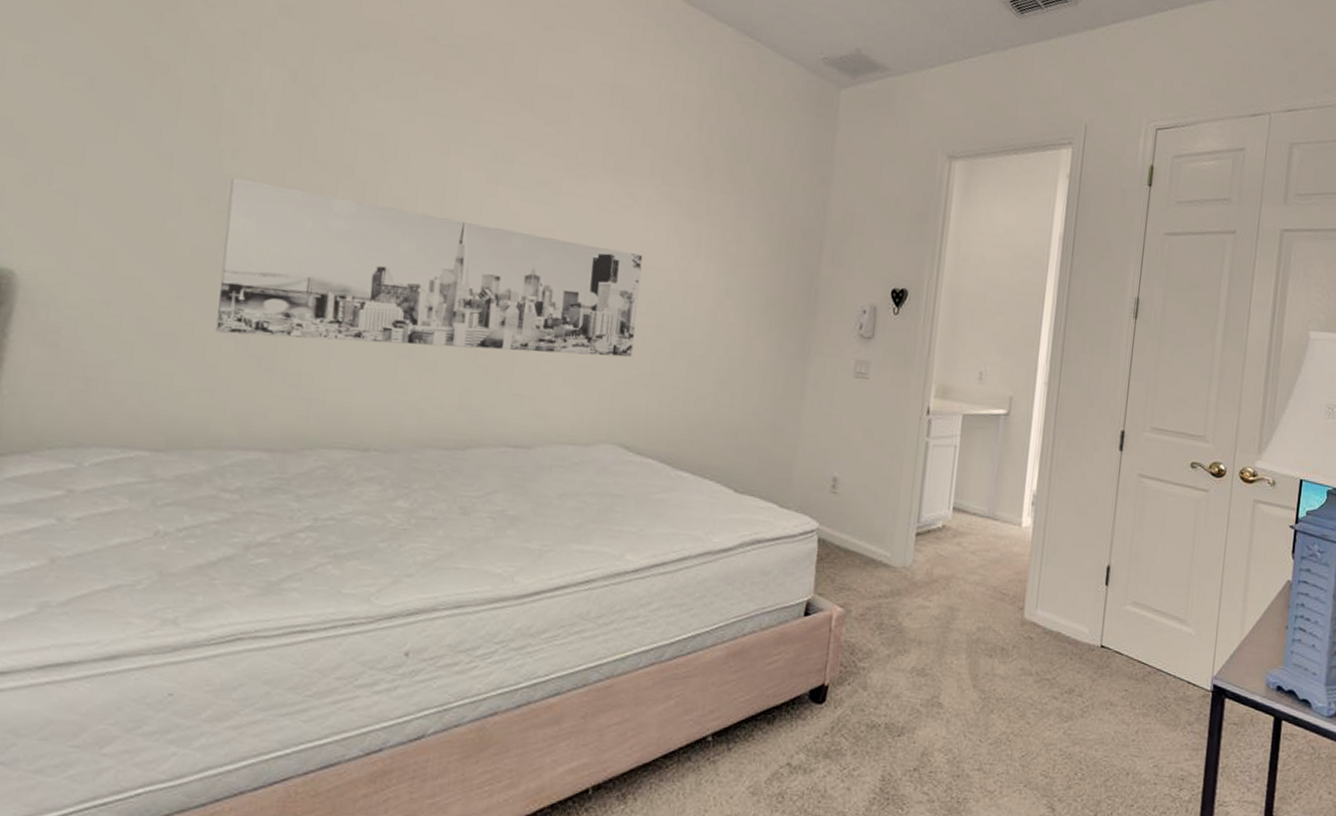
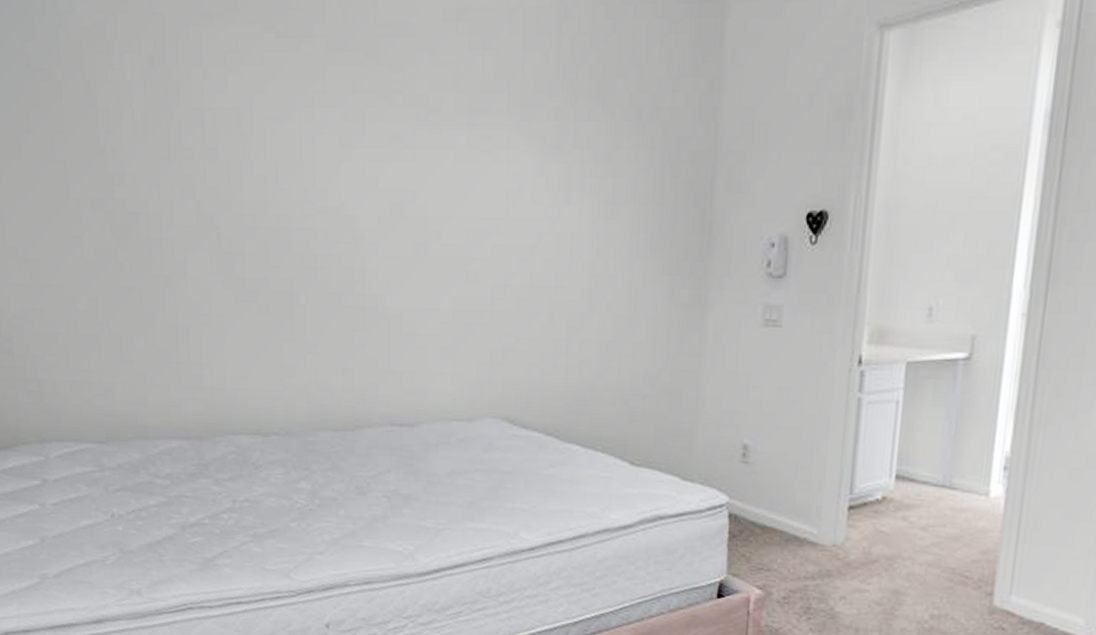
wall art: present [216,177,643,358] -> none [116,176,508,330]

